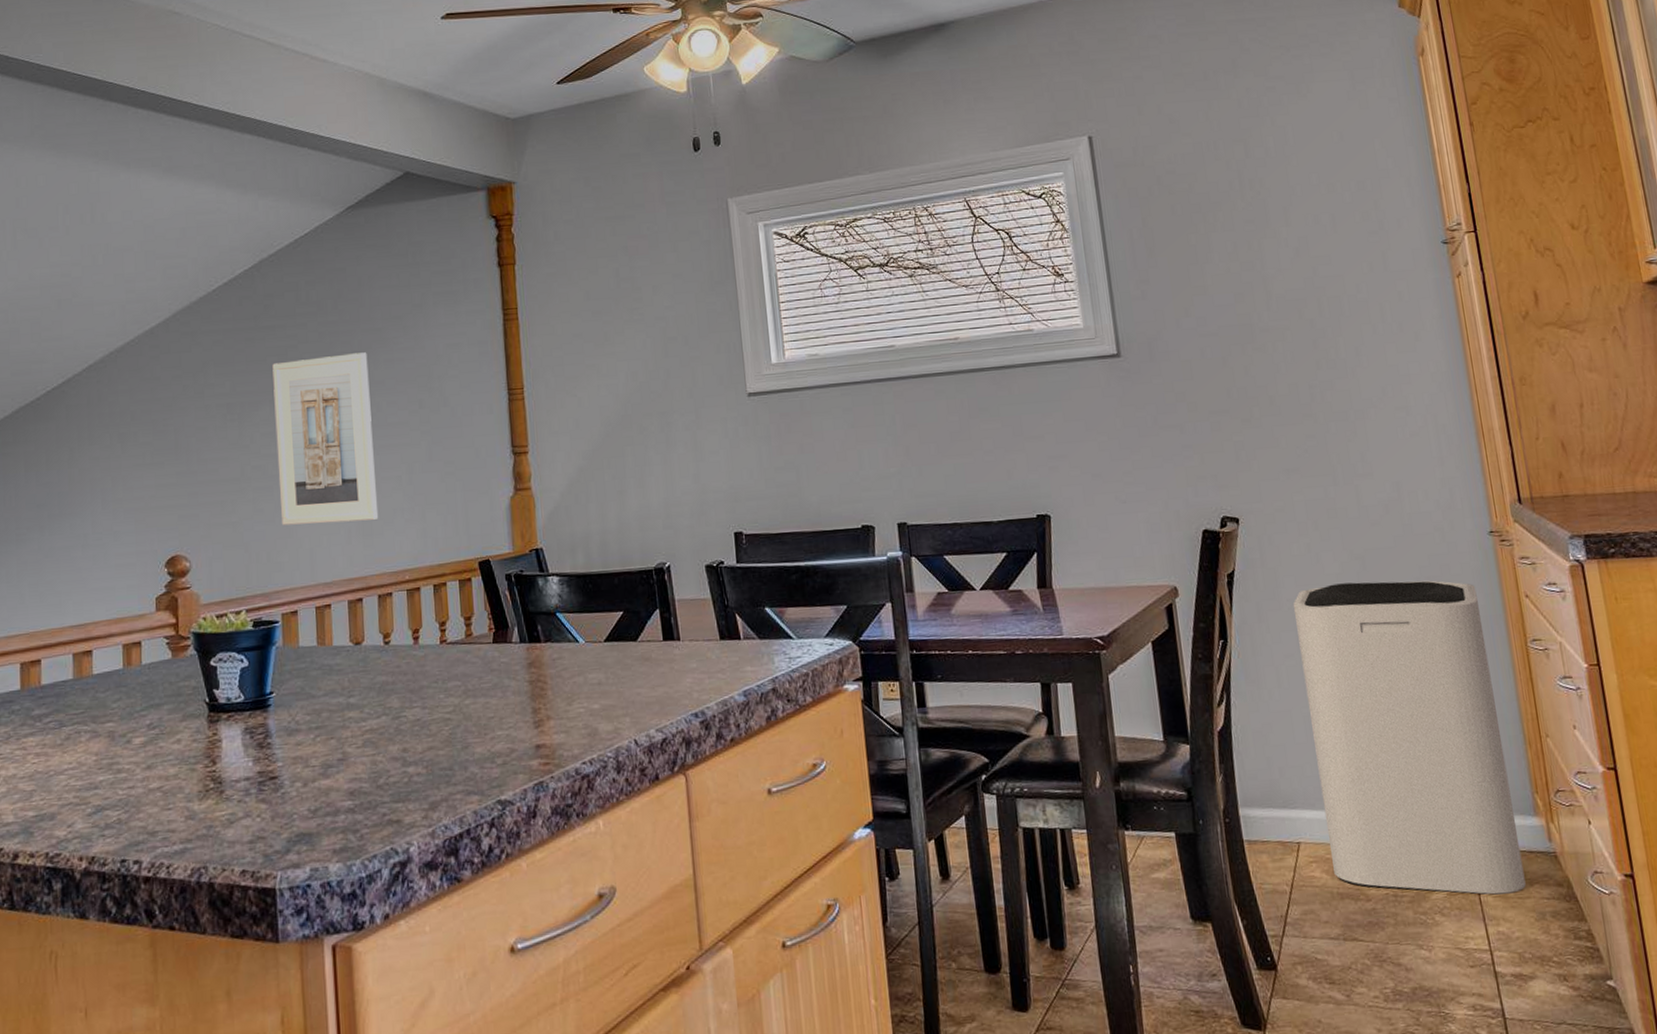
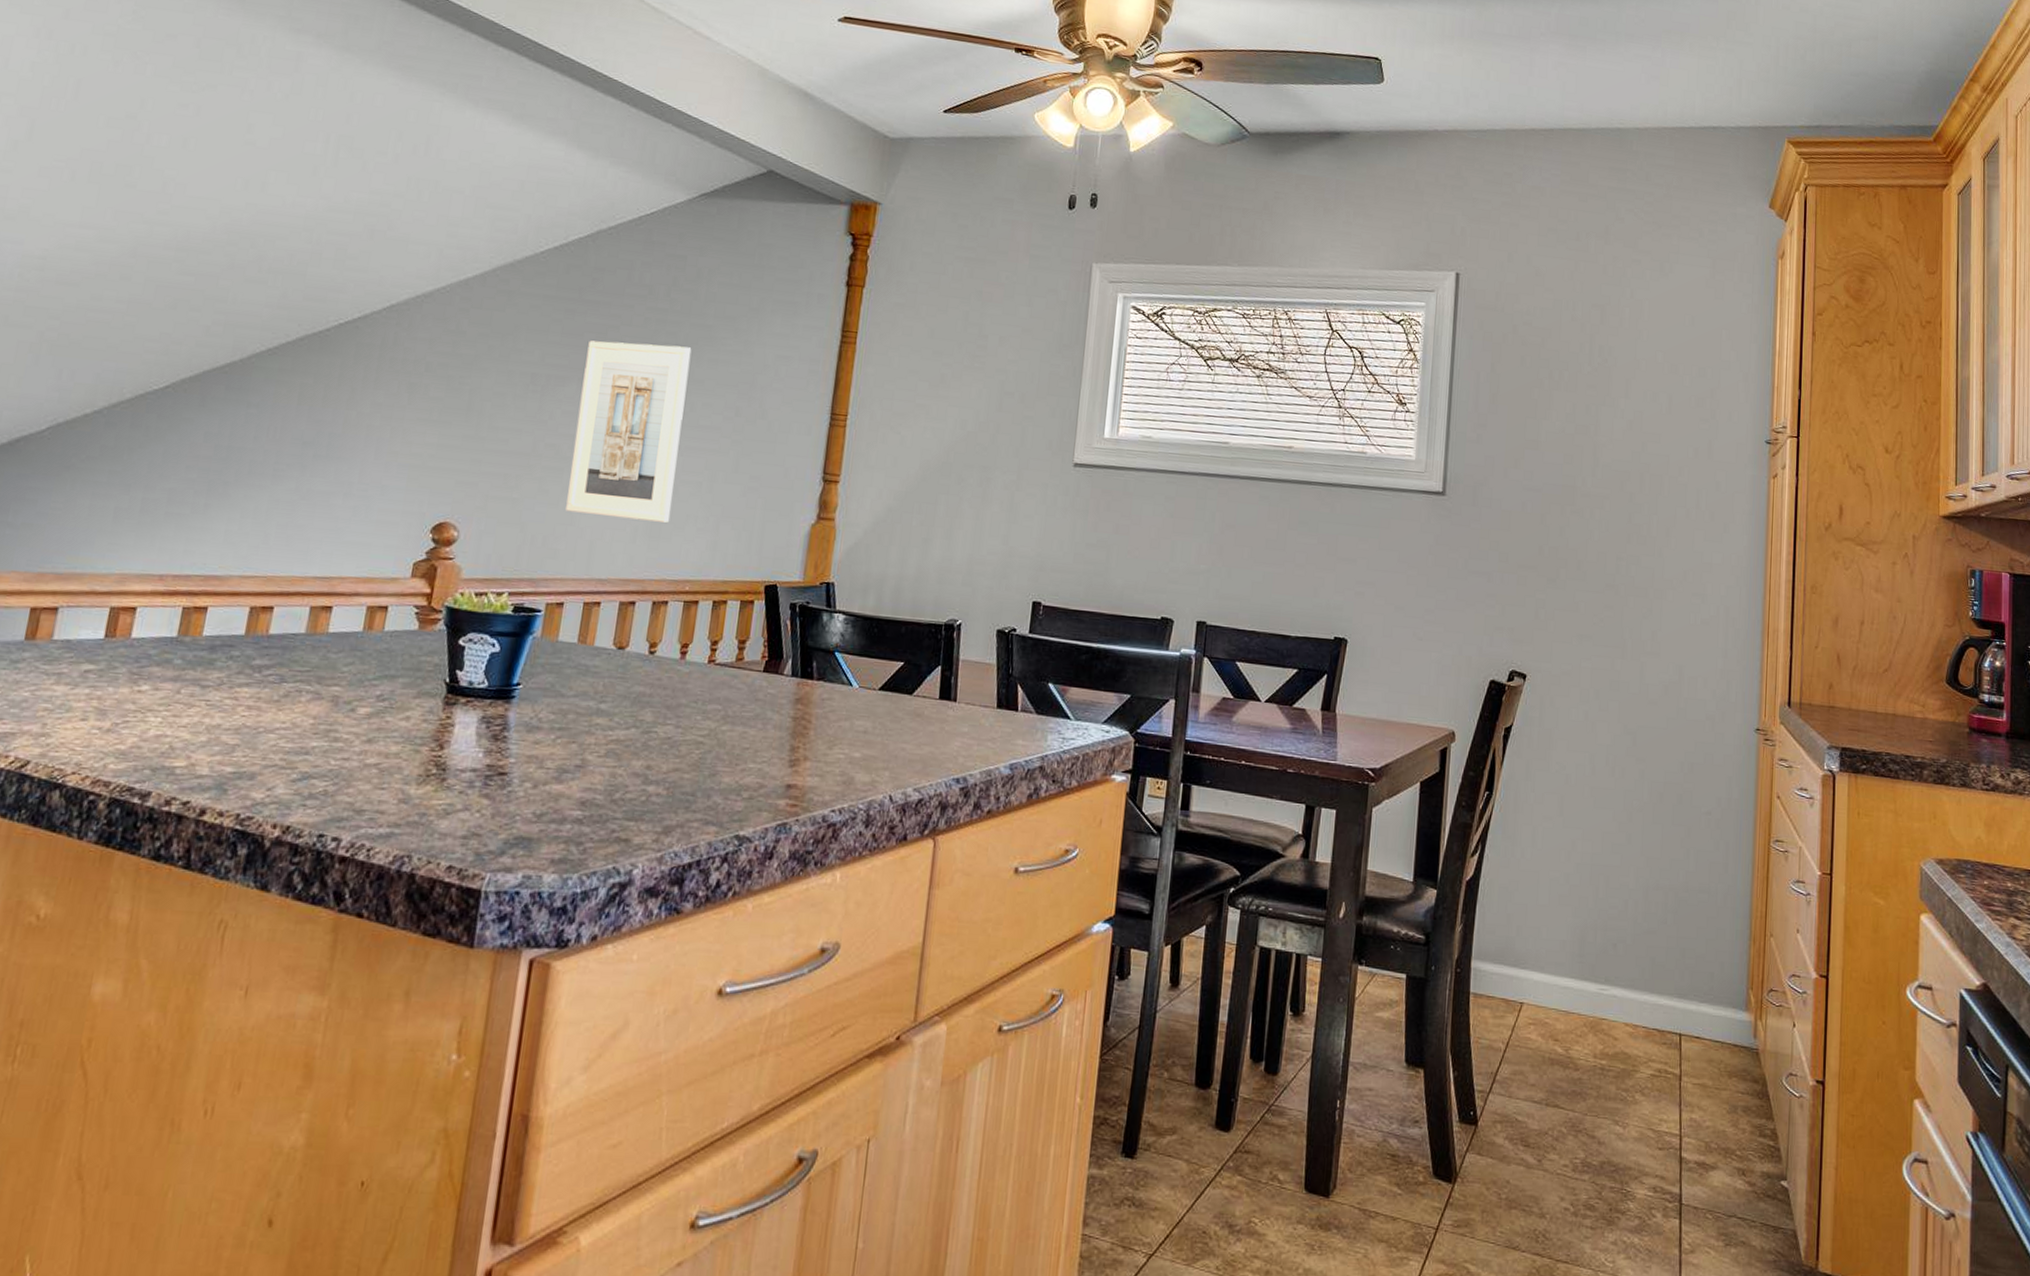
trash can: present [1292,580,1526,895] -> none [1549,754,1733,1083]

